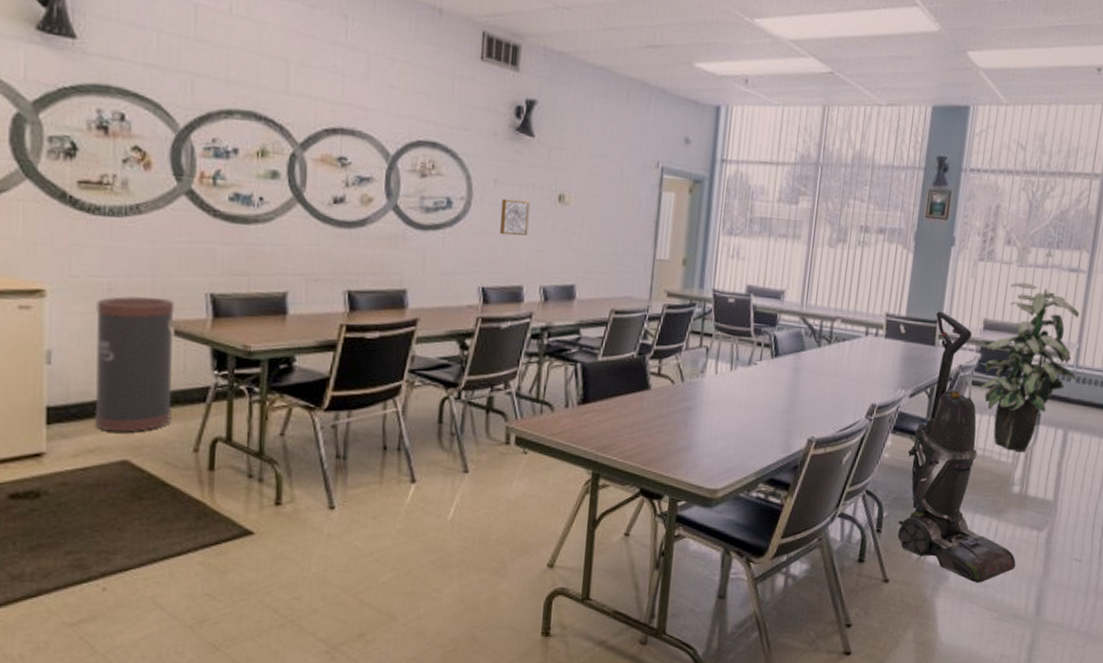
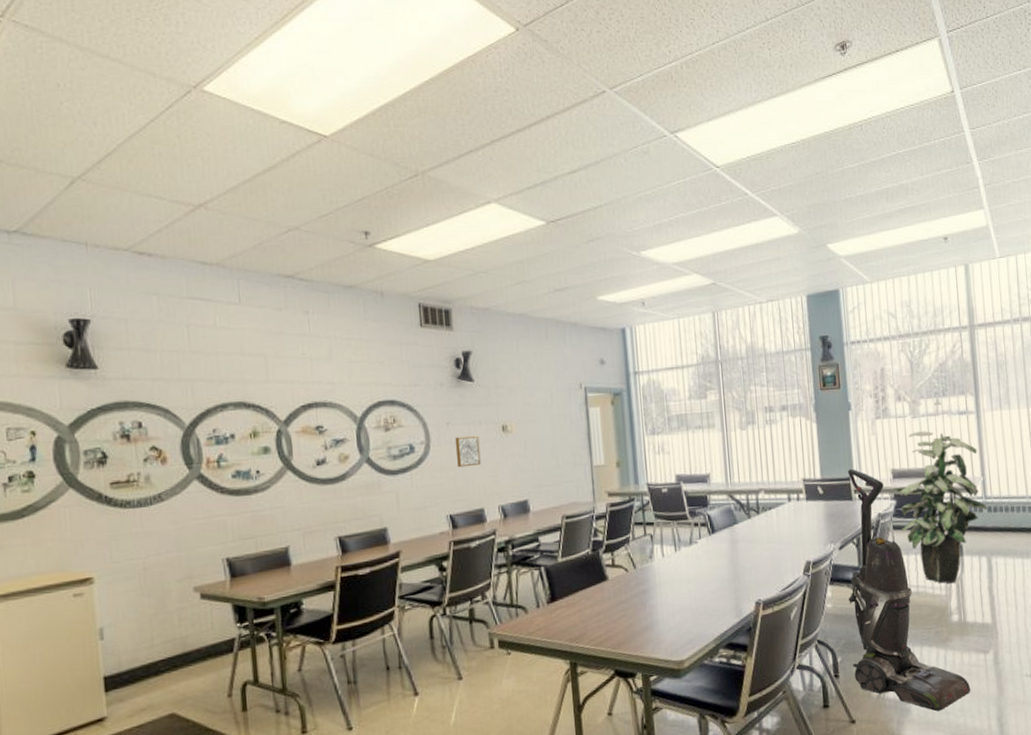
trash can: present [94,296,175,434] -> none [135,568,207,690]

